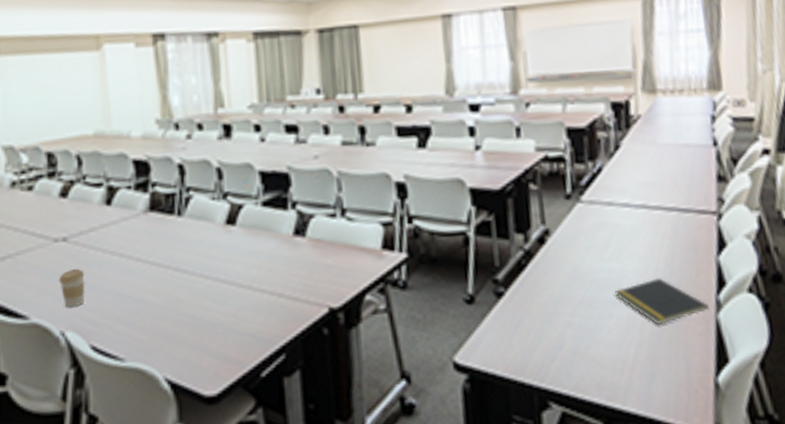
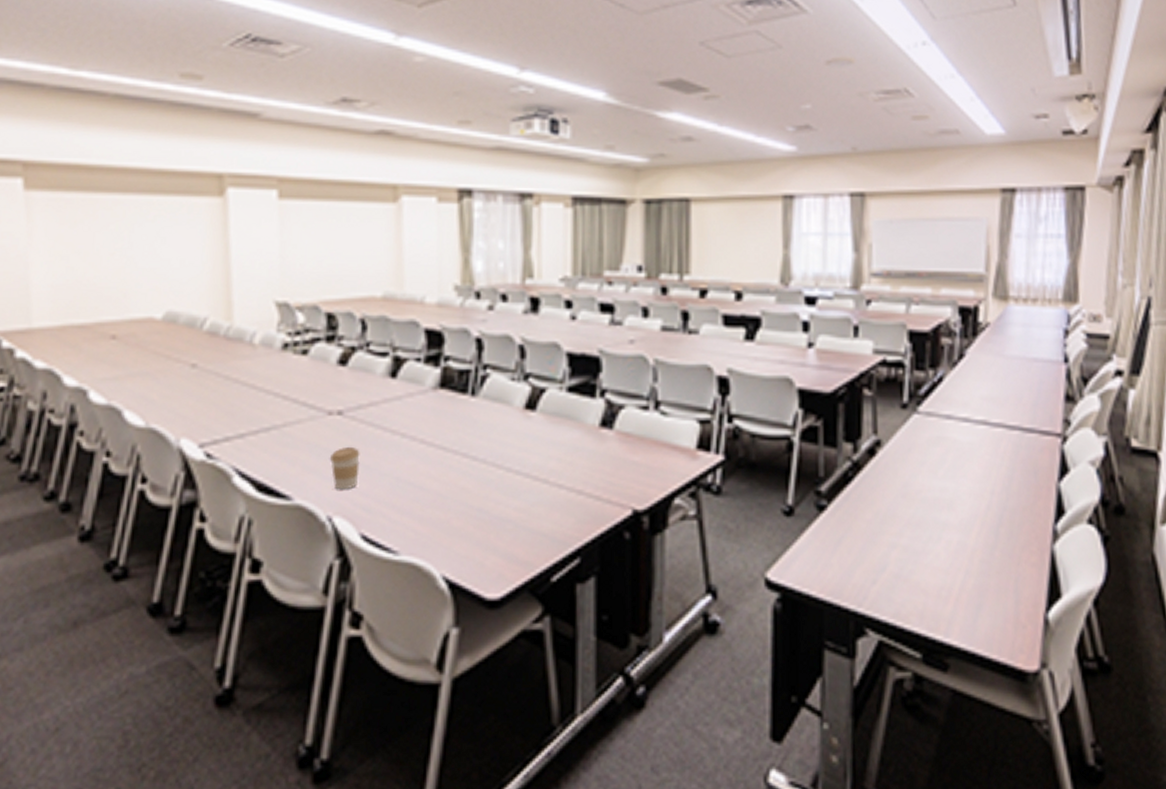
notepad: present [615,277,709,324] -> none [946,500,1045,551]

